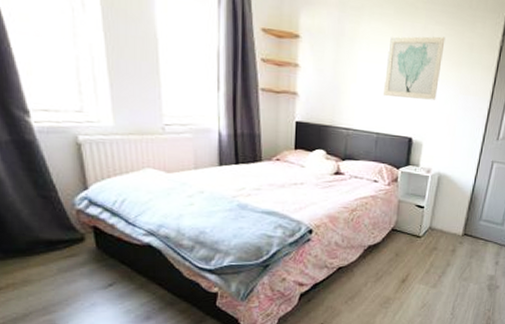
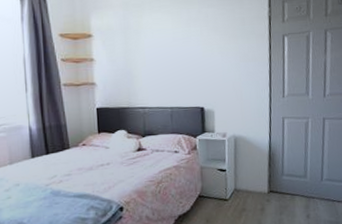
wall art: present [384,36,446,100] -> none [169,16,220,74]

